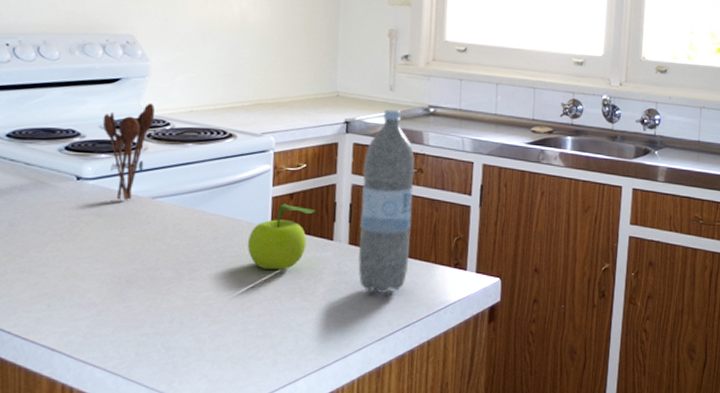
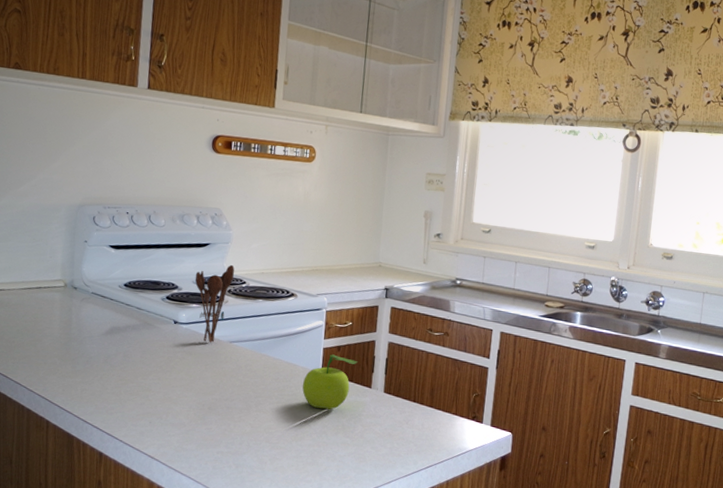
water bottle: present [358,109,415,293] -> none [391,279,442,436]

